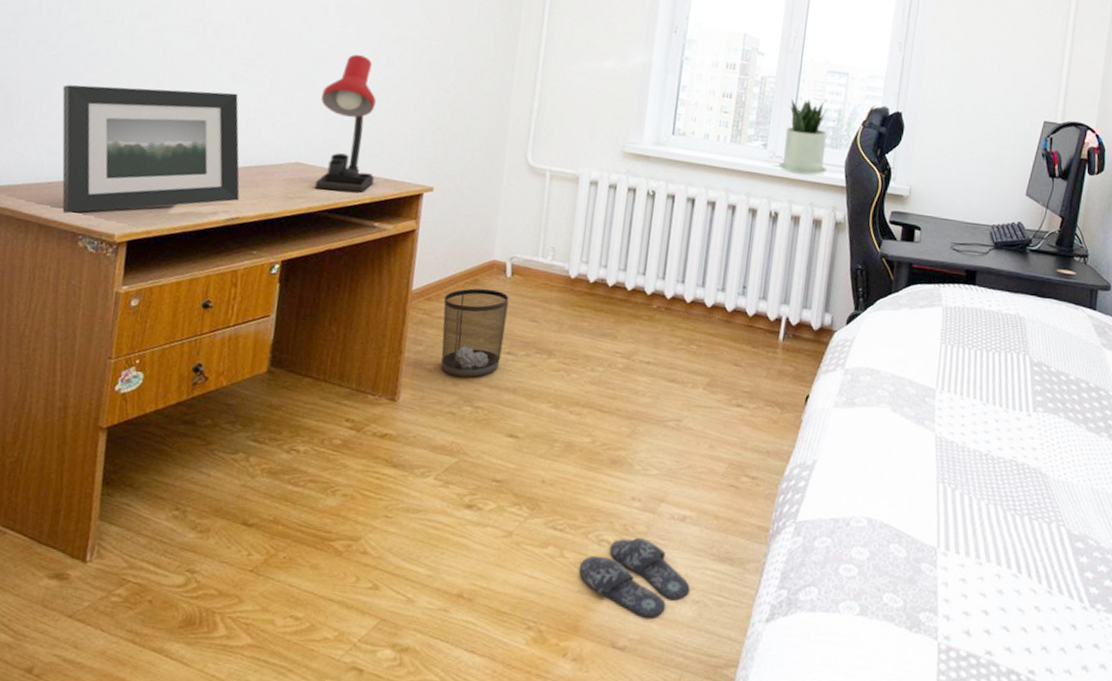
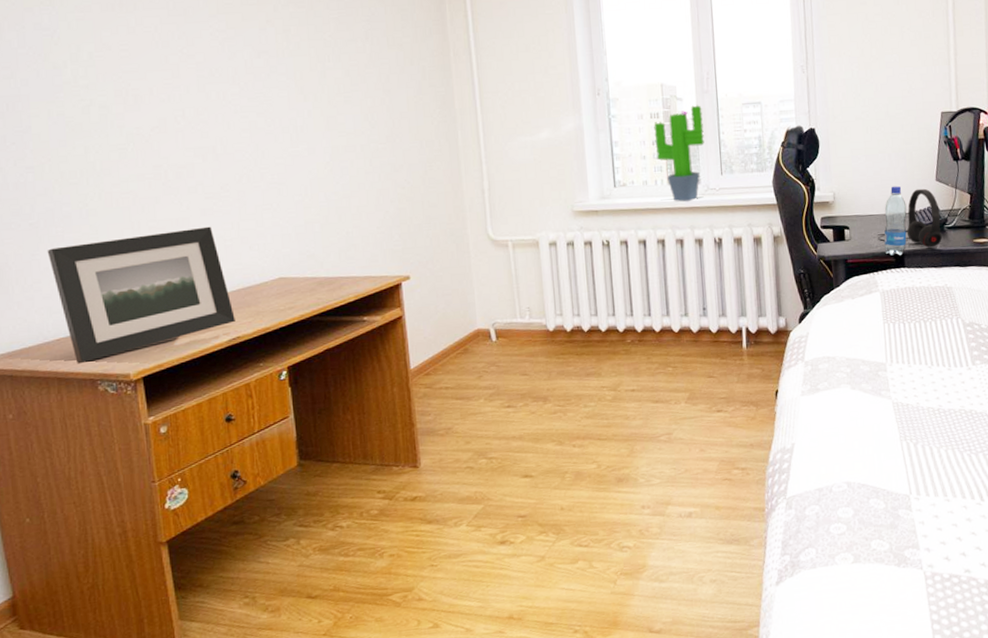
desk lamp: present [314,54,376,193] -> none [288,170,355,298]
waste bin: present [441,288,509,377] -> none [440,354,503,436]
slippers: present [579,537,690,618] -> none [609,538,707,603]
cactus: none [724,63,783,167] -> present [654,105,705,203]
planter: present [778,99,829,176] -> none [713,132,758,202]
bottle: none [956,192,989,272] -> present [884,185,907,256]
headphones: none [983,200,1025,269] -> present [906,188,943,248]

